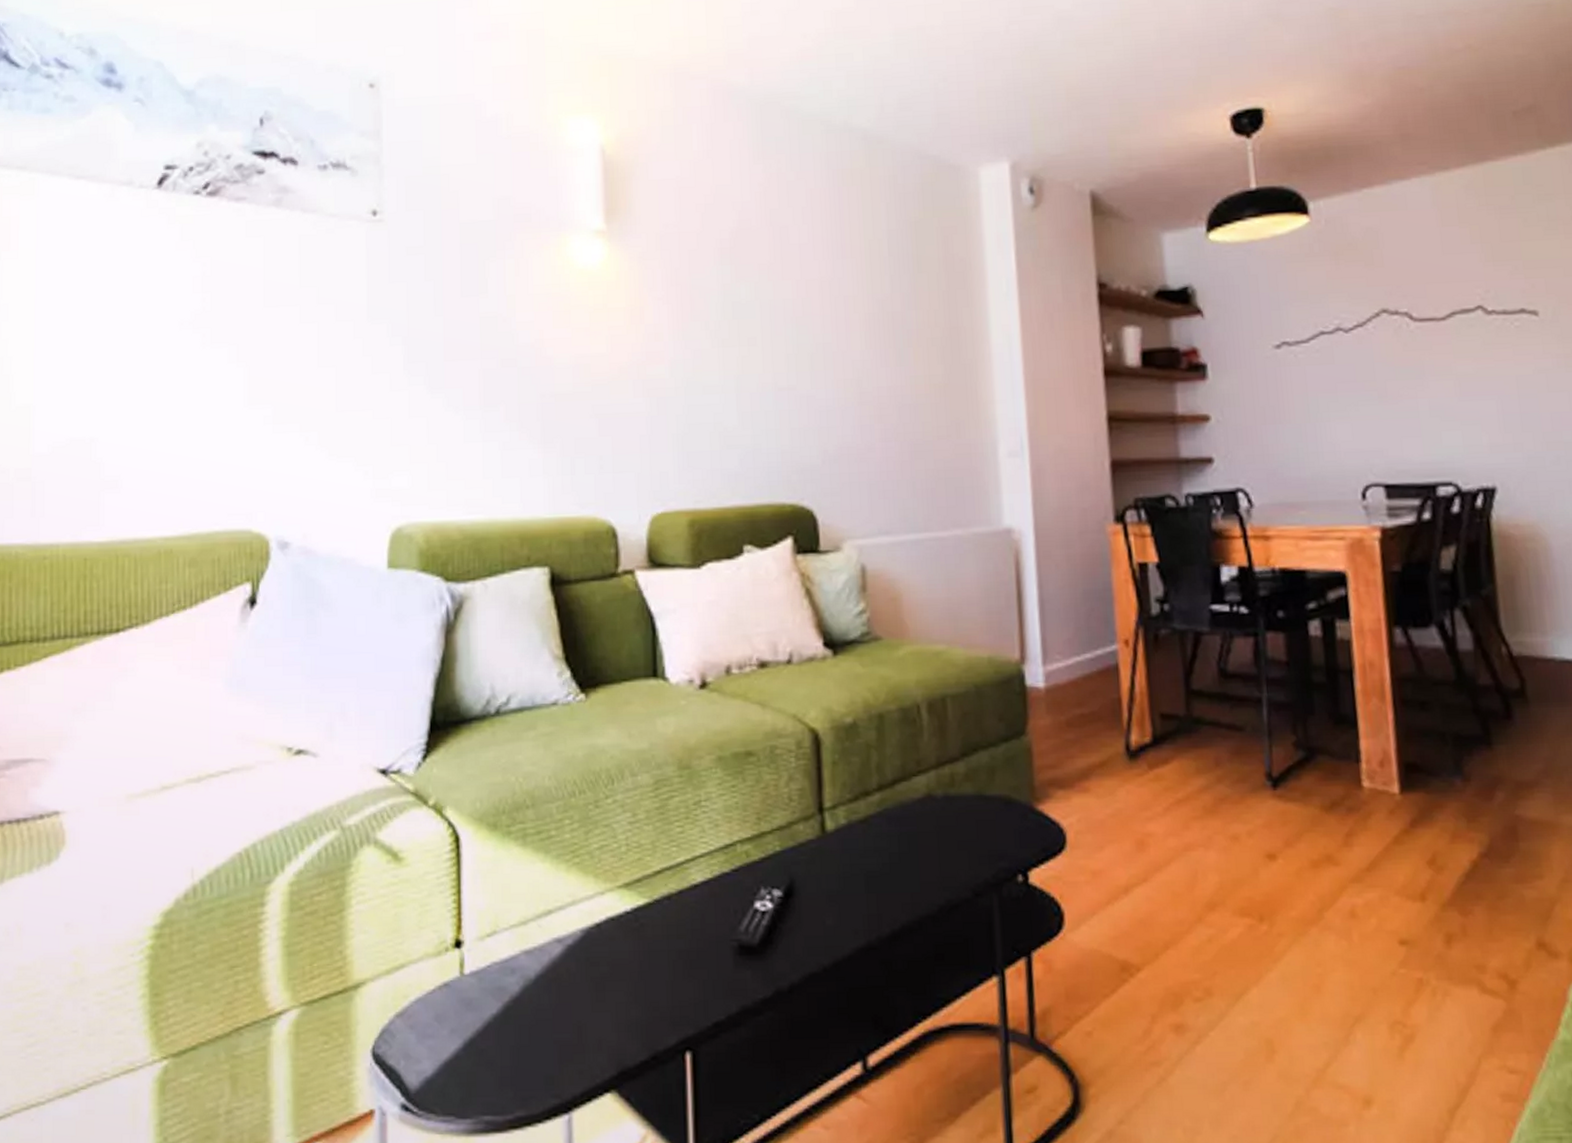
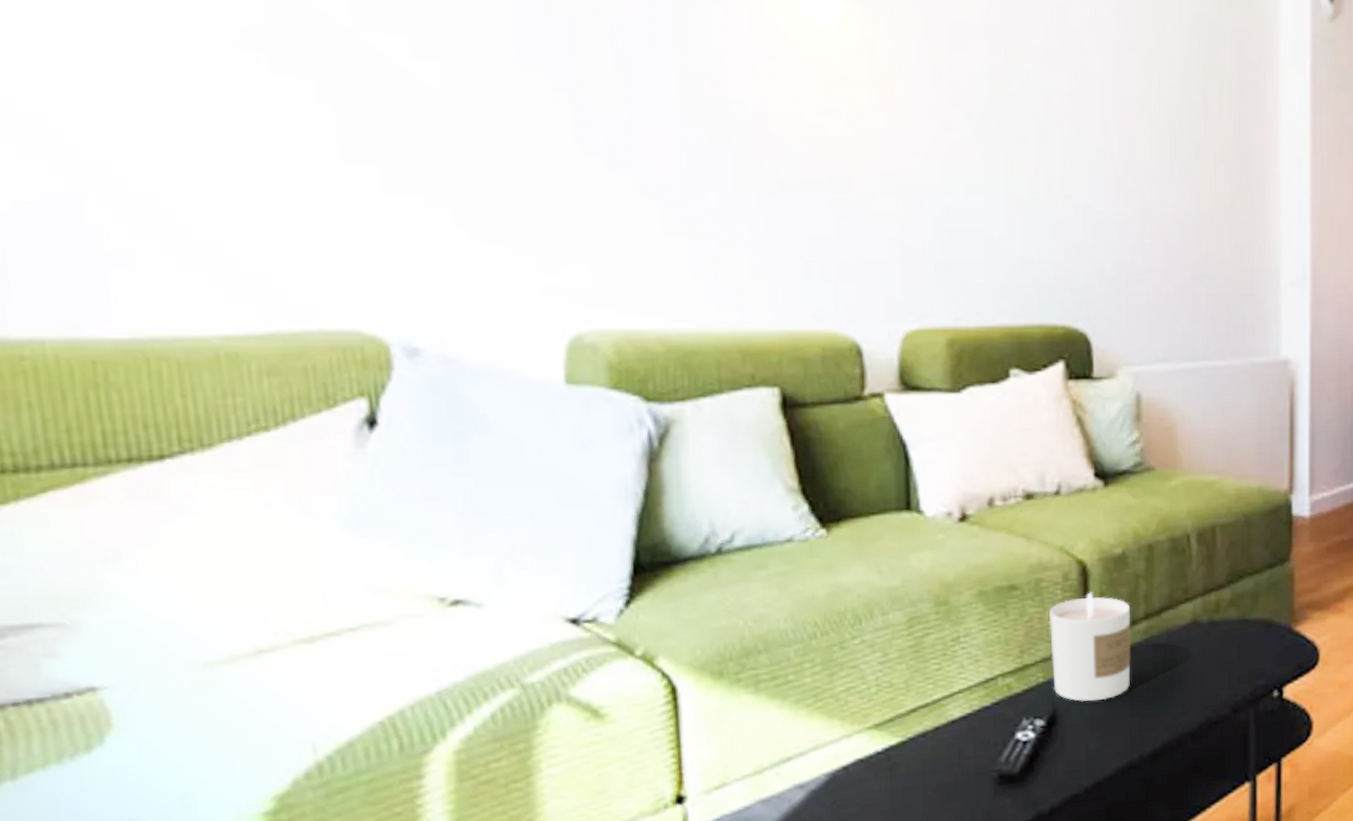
candle: none [784,760,866,874] -> present [1049,592,1131,702]

